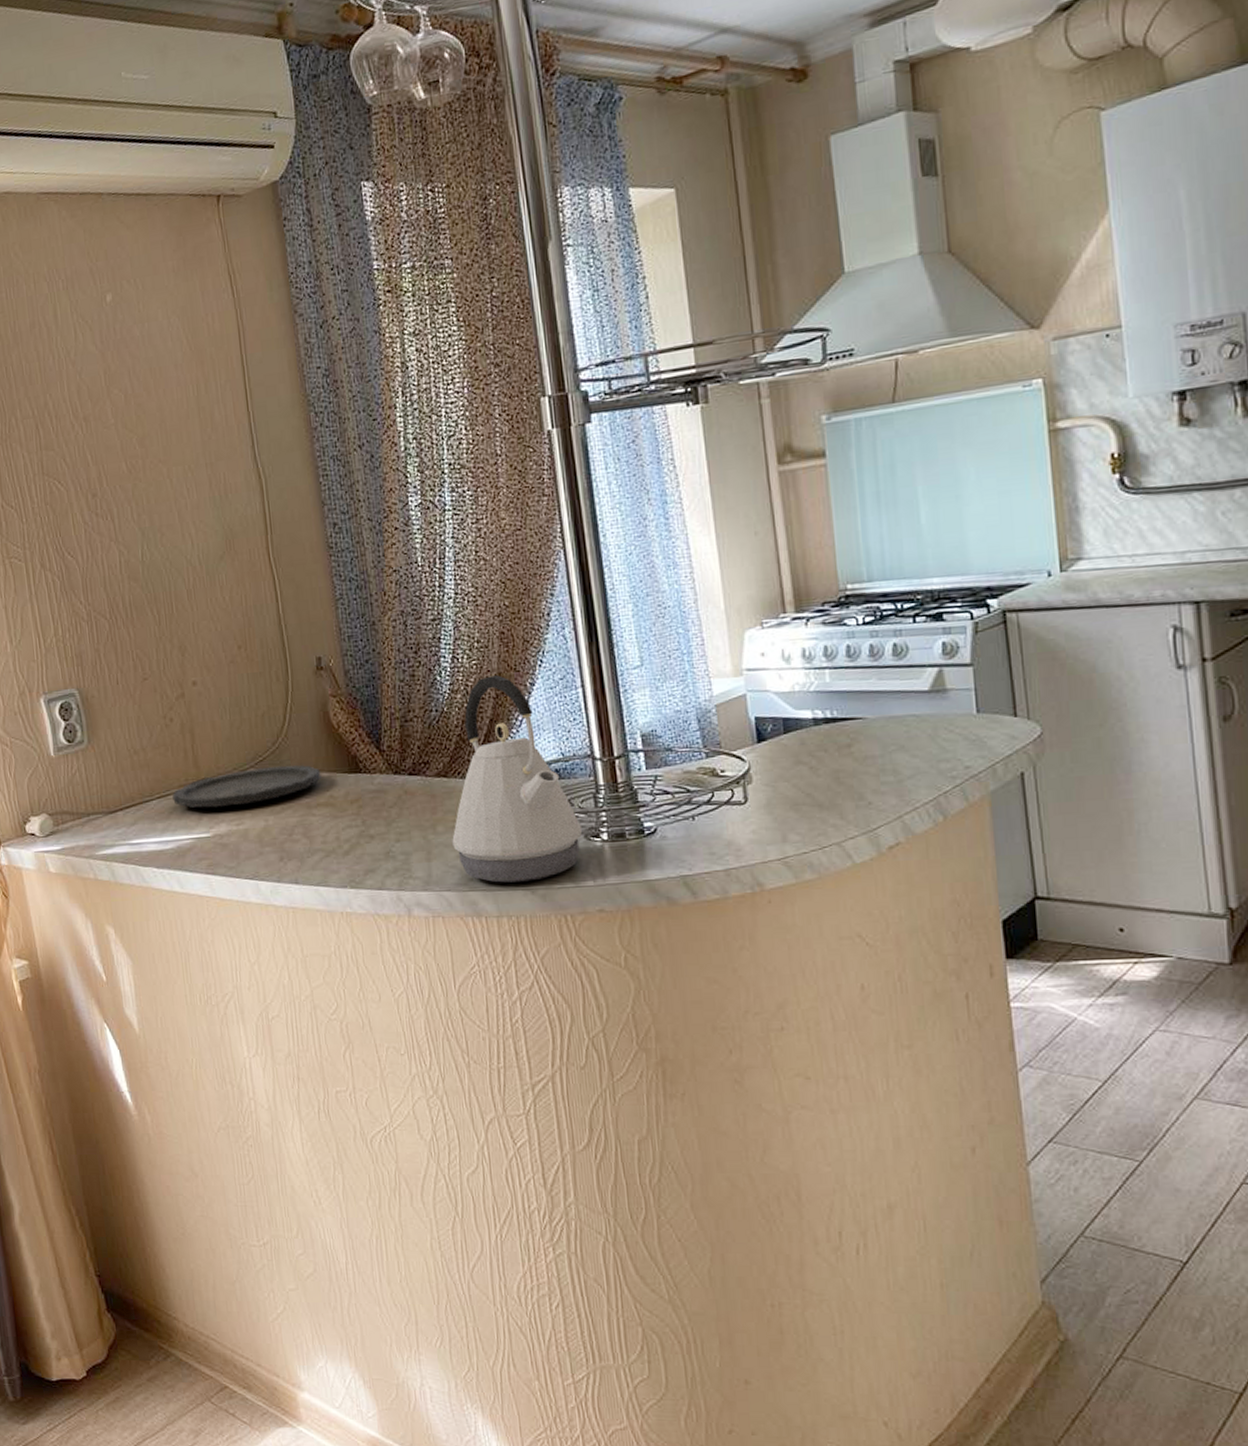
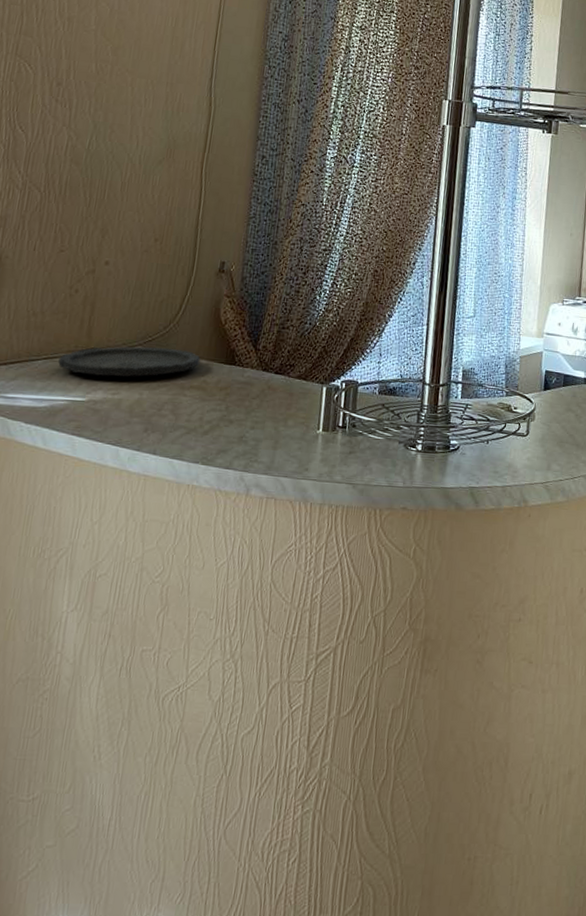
kettle: present [452,675,582,883] -> none [297,303,403,477]

